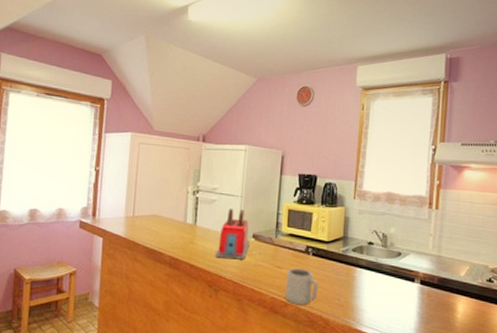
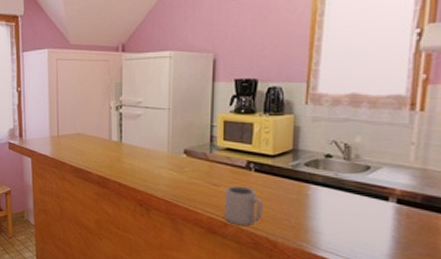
toaster: present [215,209,250,260] -> none [144,123,181,178]

